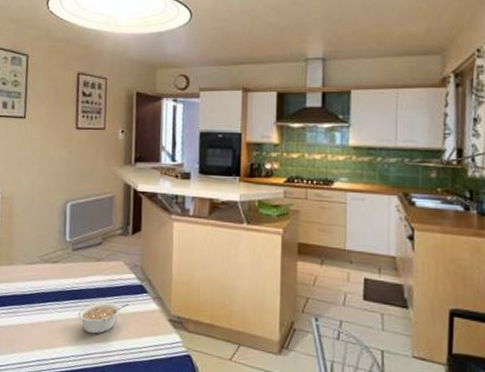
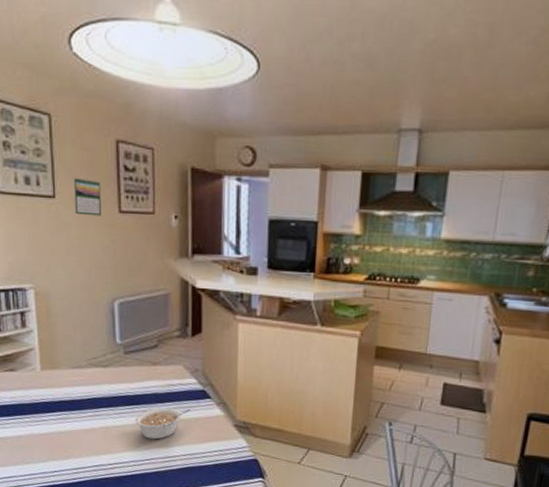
calendar: none [40,101,63,132] -> present [74,177,101,216]

